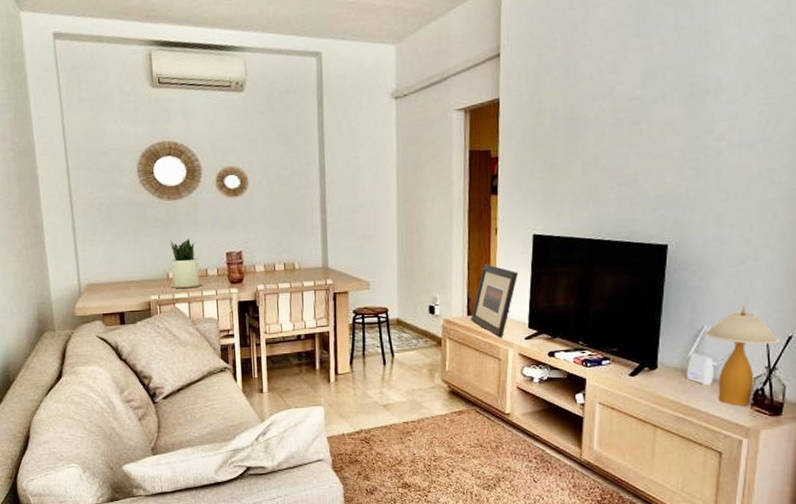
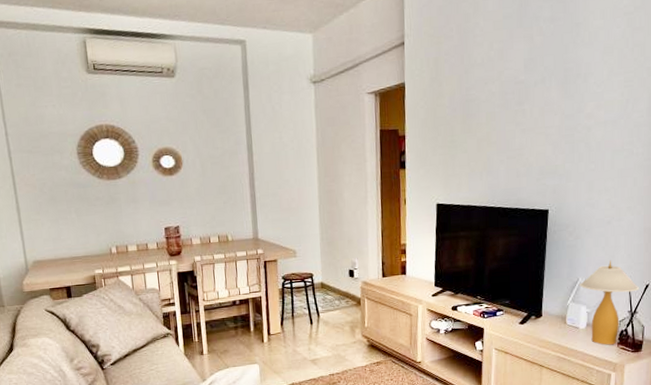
planter: present [169,239,203,289] -> none [111,216,144,263]
picture frame: present [470,264,519,339] -> none [385,231,425,297]

